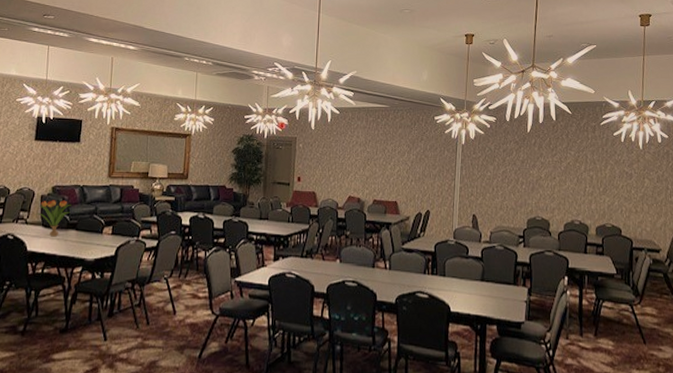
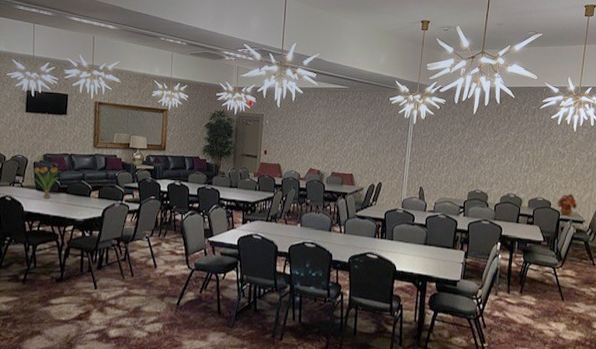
flower arrangement: none [628,218,652,244] -> present [557,193,578,216]

